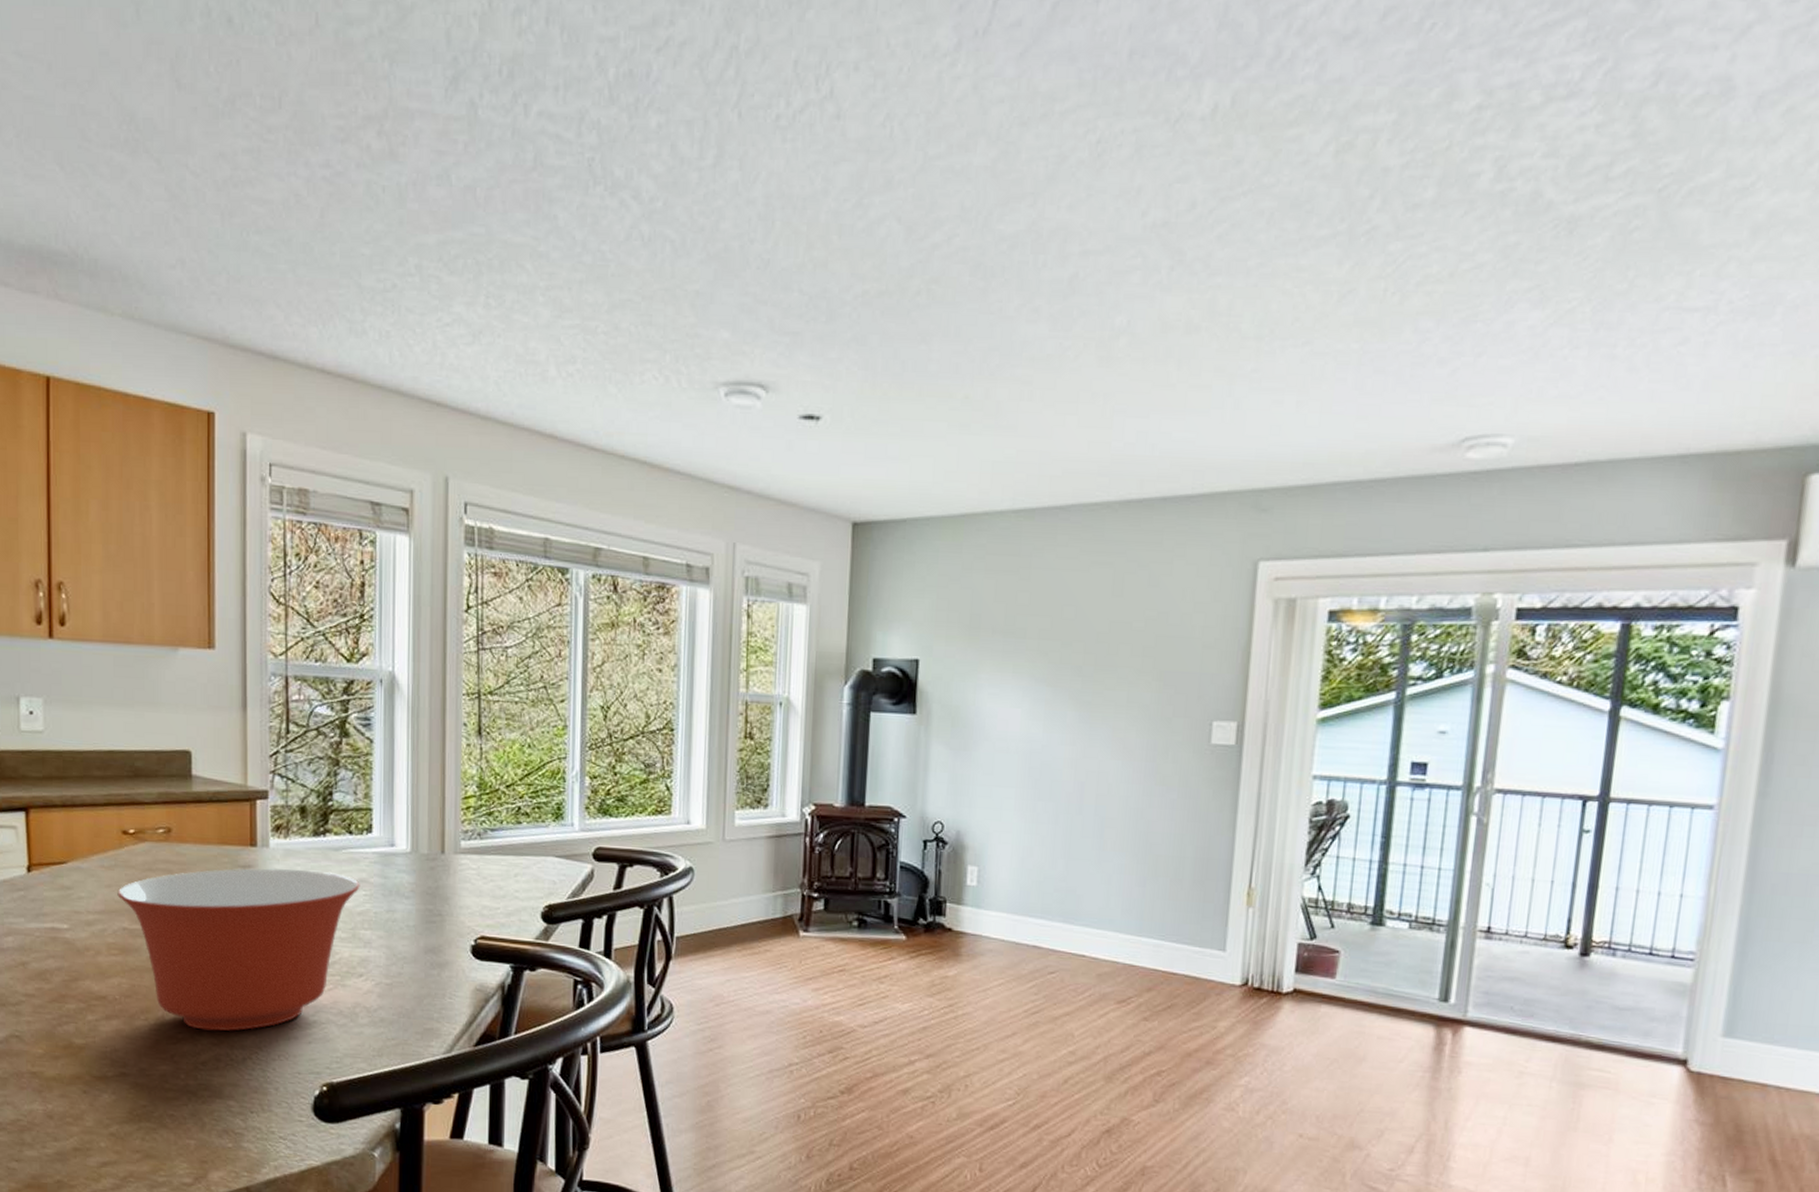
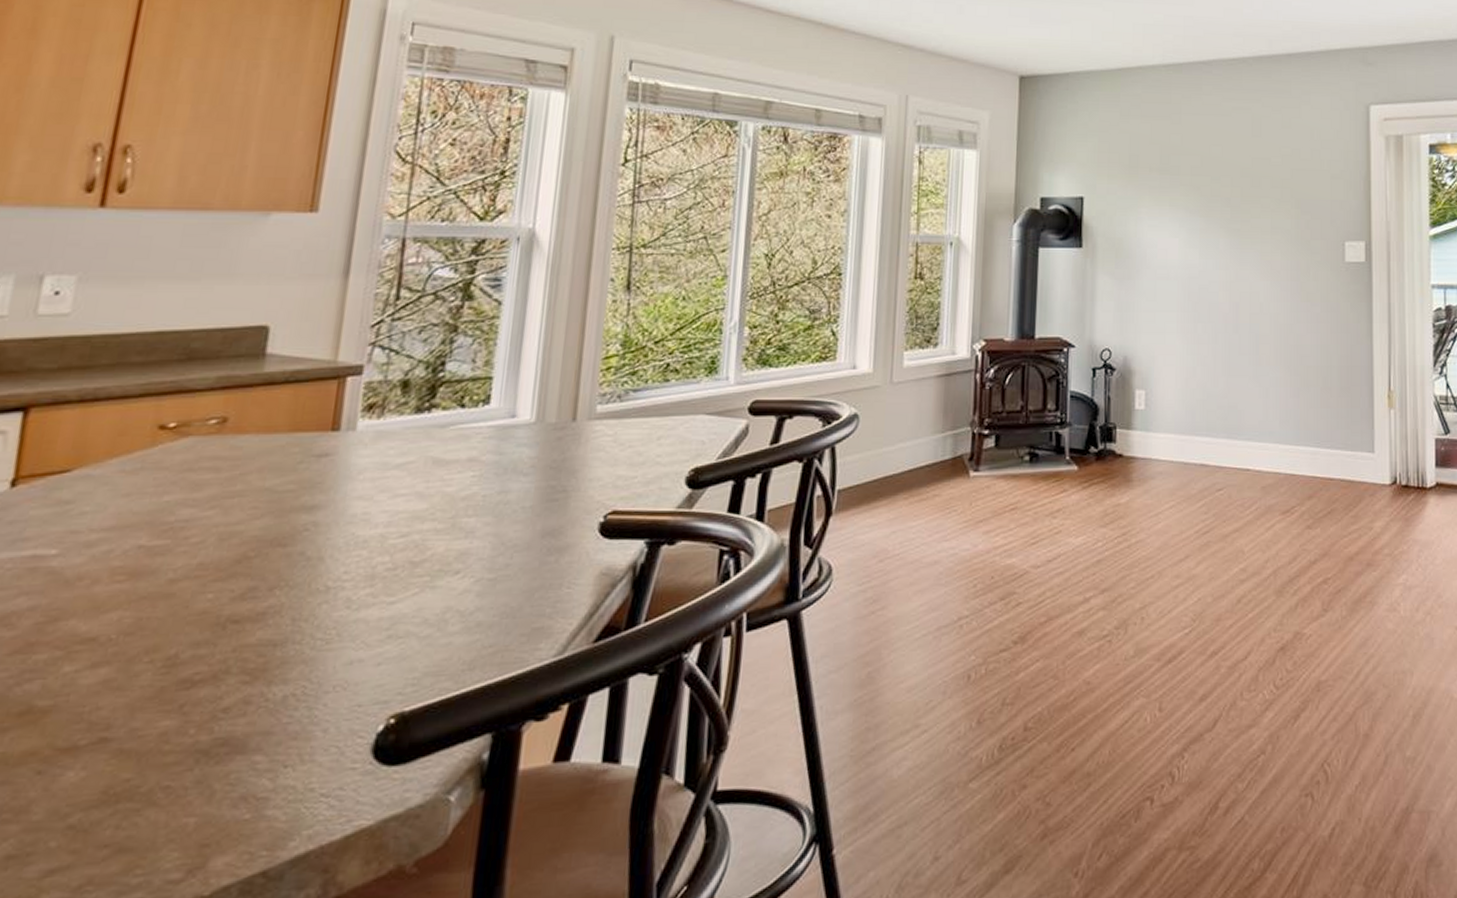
mixing bowl: present [117,868,360,1031] -> none [137,453,469,666]

